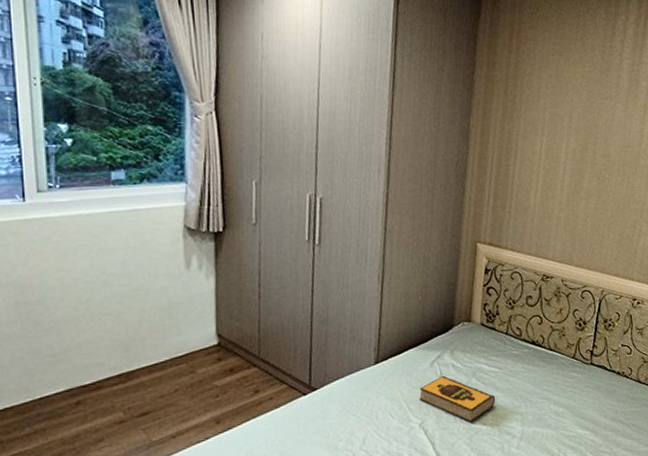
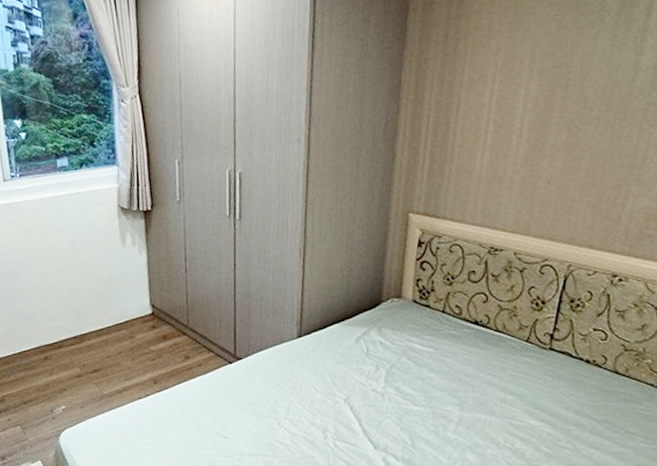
hardback book: present [419,375,496,422] -> none [344,352,430,402]

